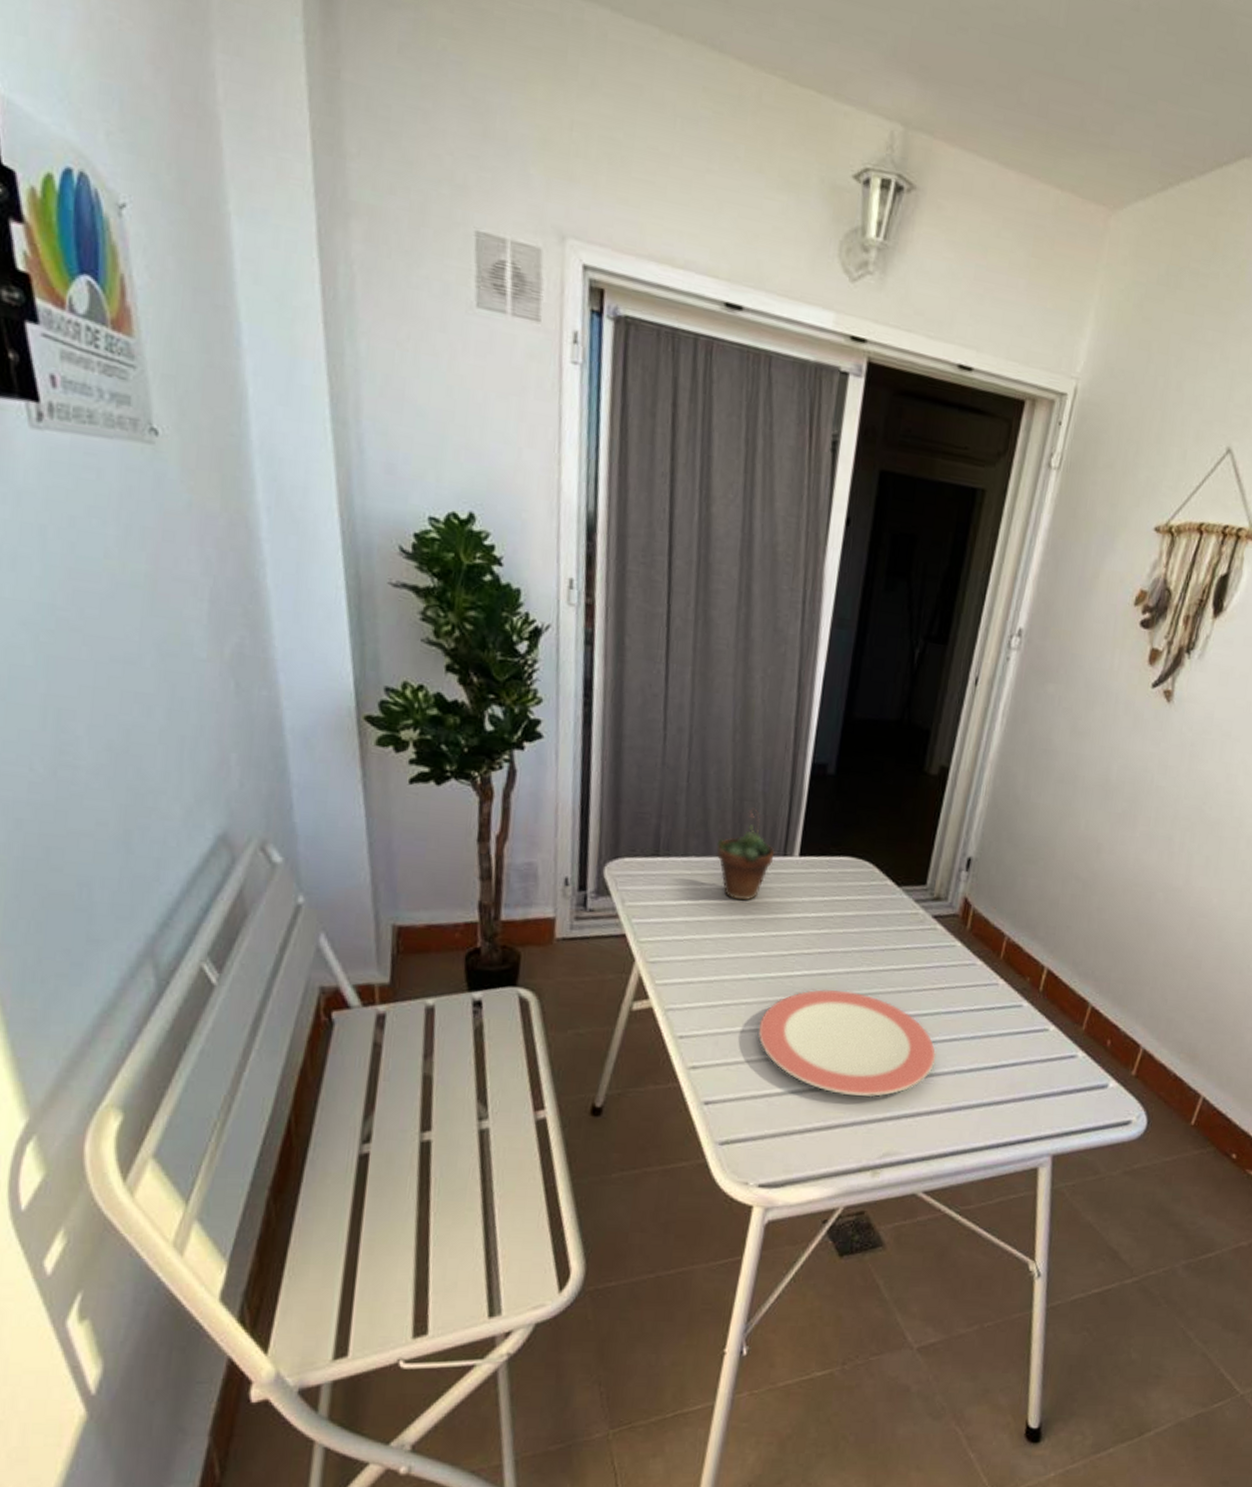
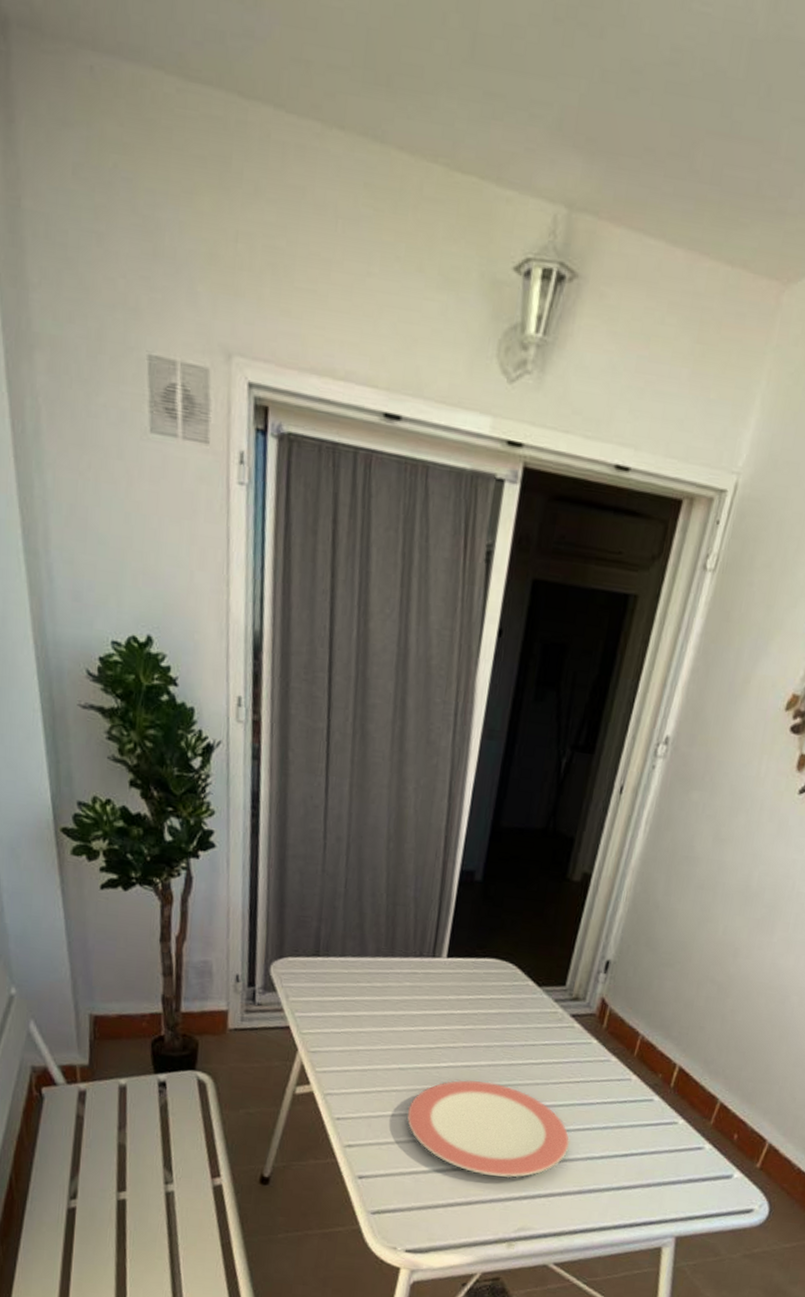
succulent plant: present [716,808,775,901] -> none [370,912,425,998]

